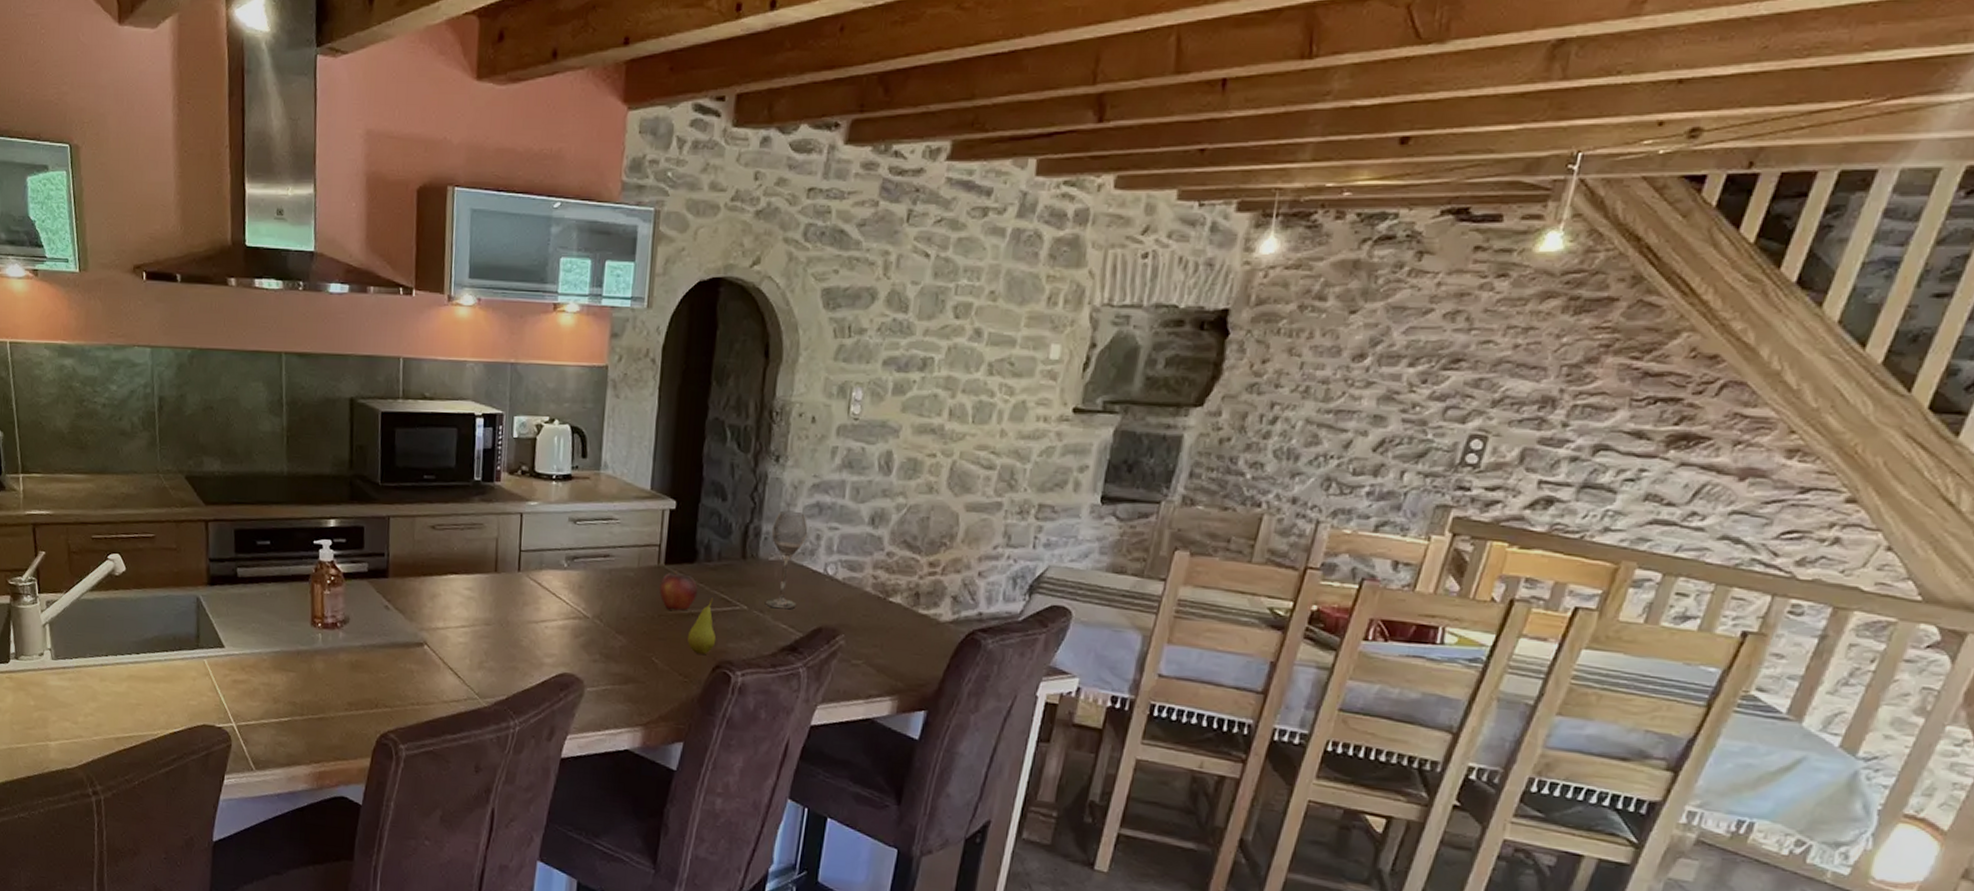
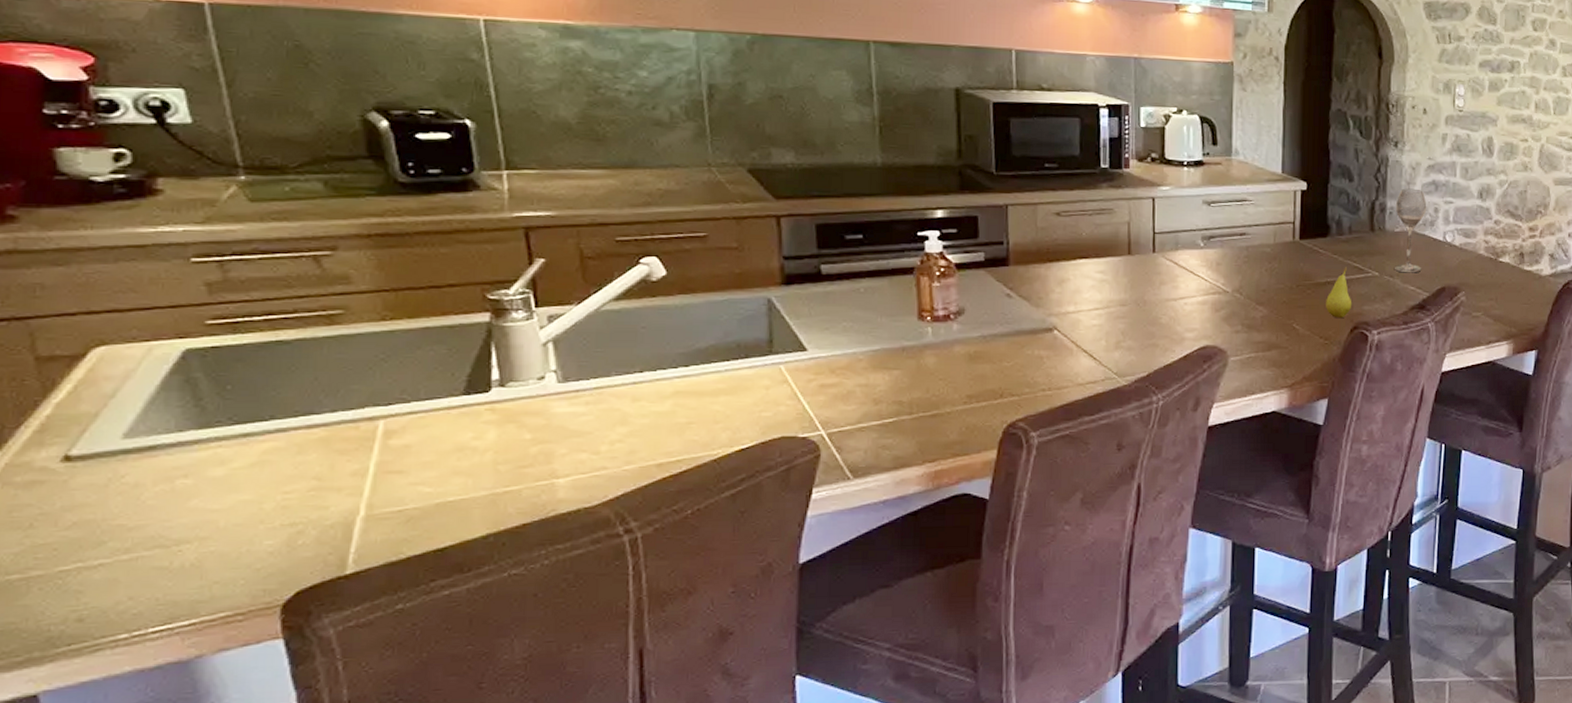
fruit: present [659,570,698,611] -> none [1296,244,1332,280]

